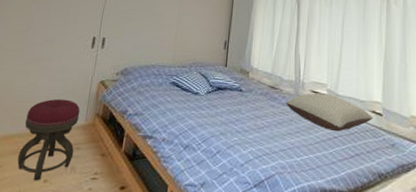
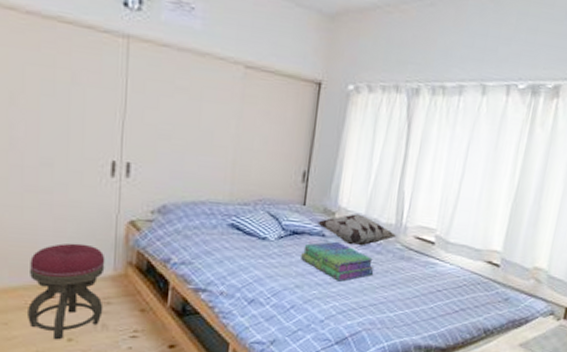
stack of books: none [224,95,282,129] -> present [301,241,375,282]
decorative pillow: none [236,73,297,99] -> present [317,214,397,246]
pillow: present [286,93,373,132] -> none [381,239,488,285]

